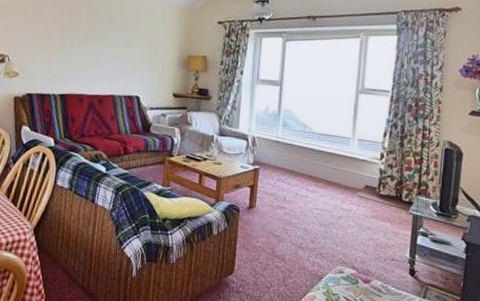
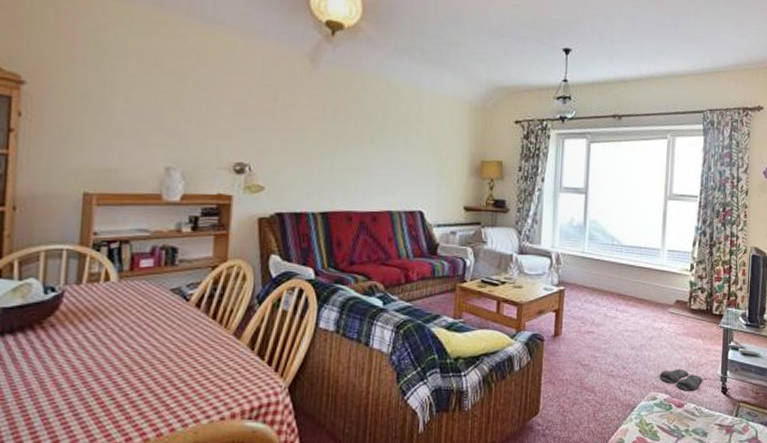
slippers: none [347,248,390,270] -> present [660,369,703,391]

